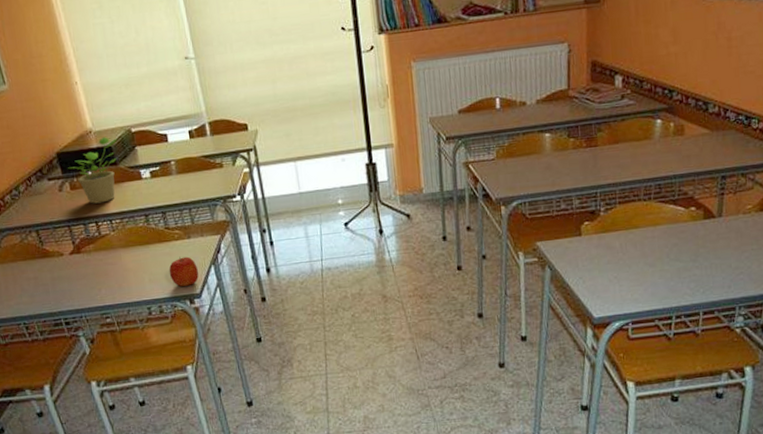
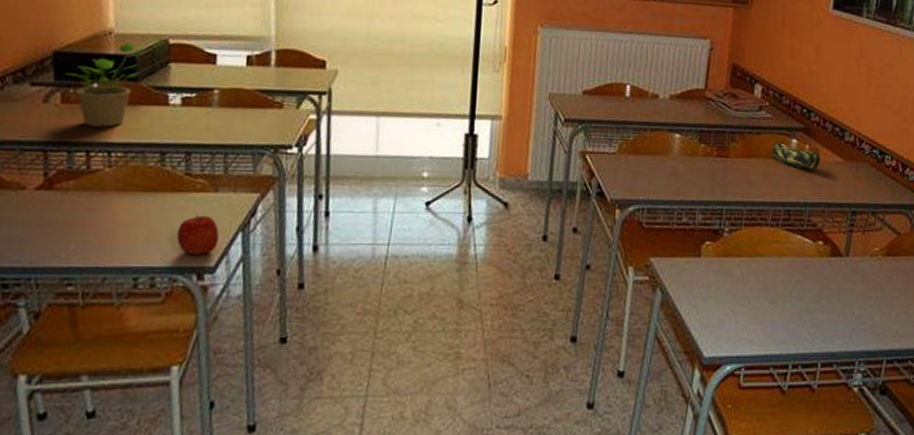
pencil case: none [637,125,686,146] -> present [771,142,820,170]

